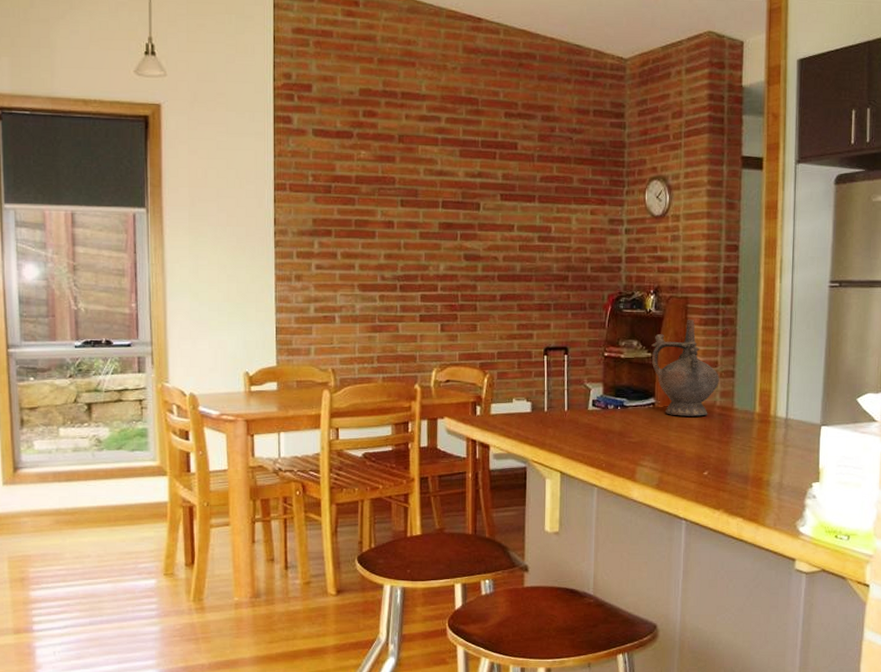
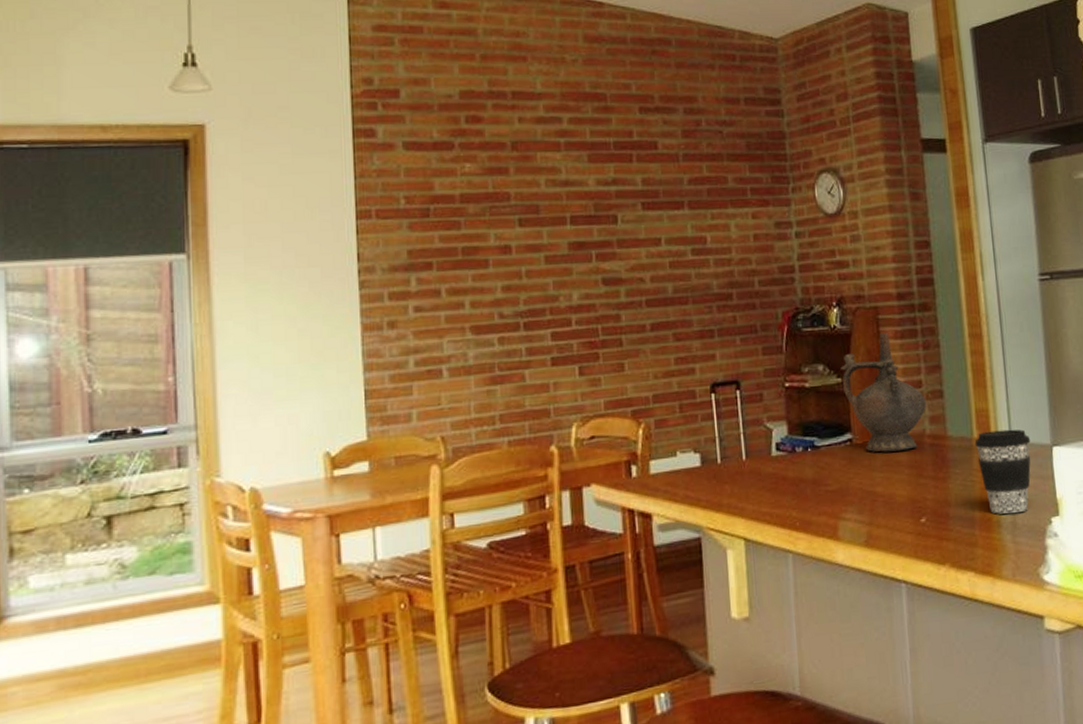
coffee cup: none [756,408,804,477] -> present [974,429,1031,514]

